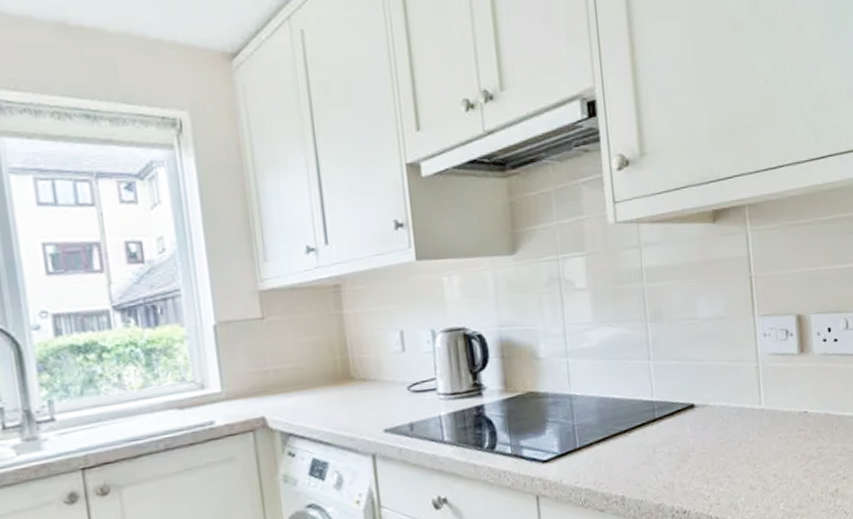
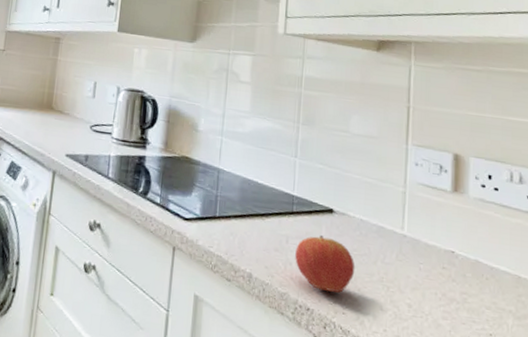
apple: none [664,434,723,490] -> present [295,235,355,294]

